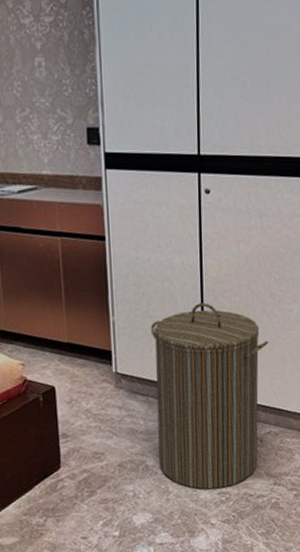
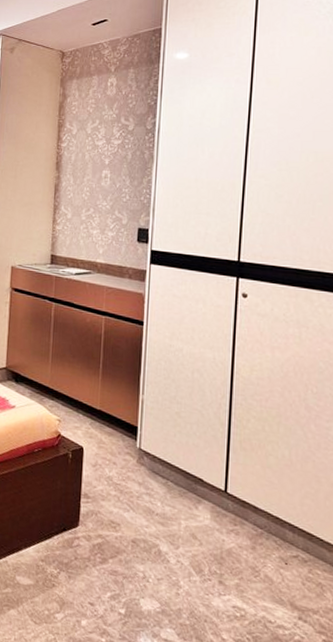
laundry hamper: present [150,302,269,490] -> none [172,400,301,604]

